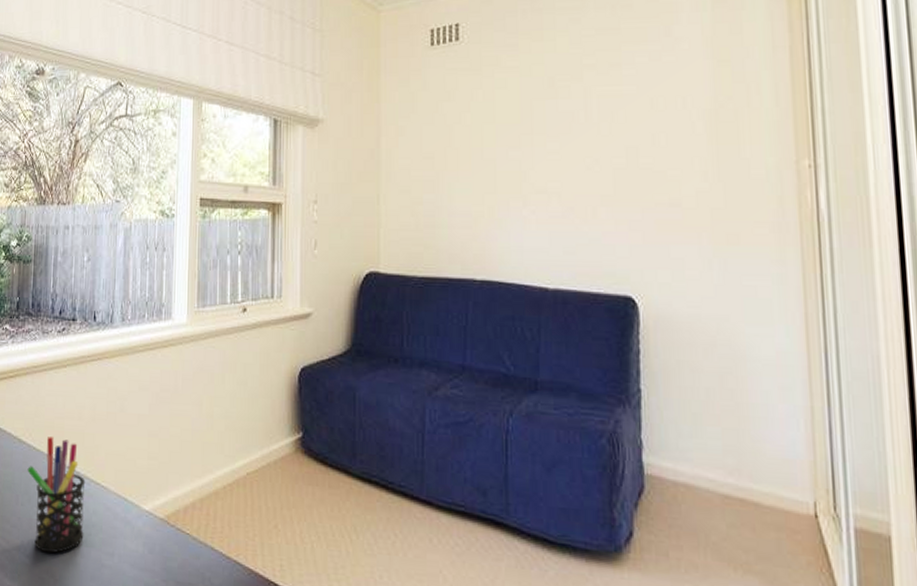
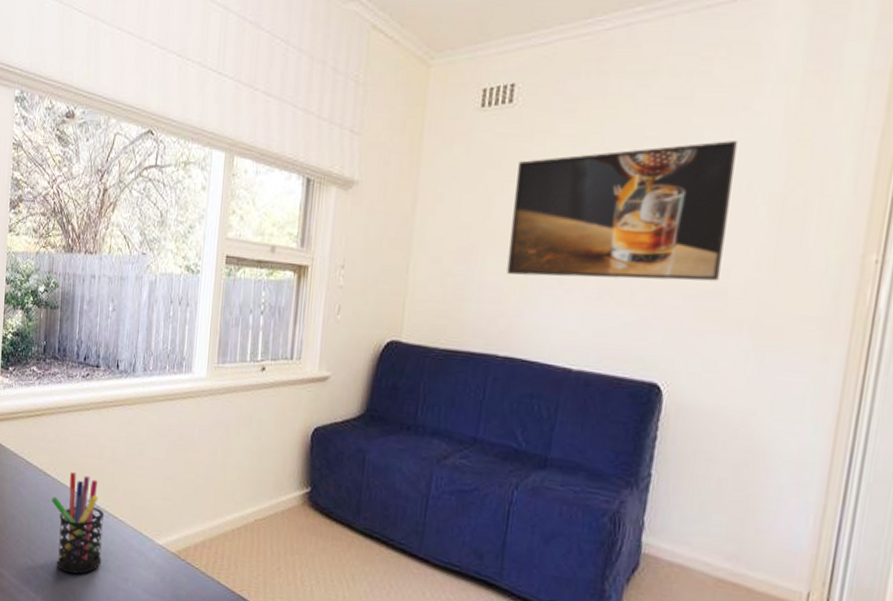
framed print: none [472,64,673,199] -> present [507,141,737,281]

